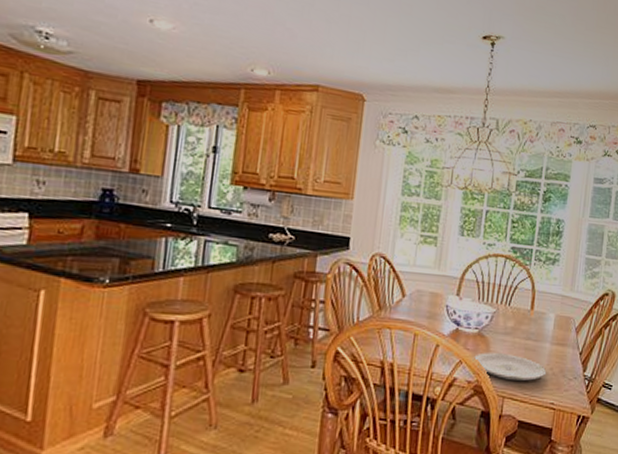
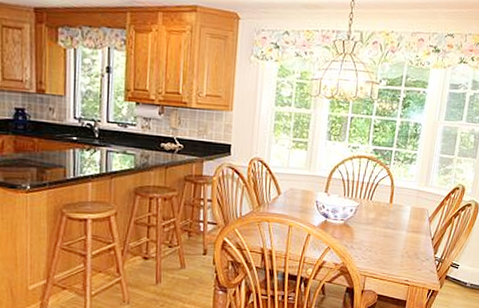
plate: present [472,352,547,382] -> none [339,240,403,263]

